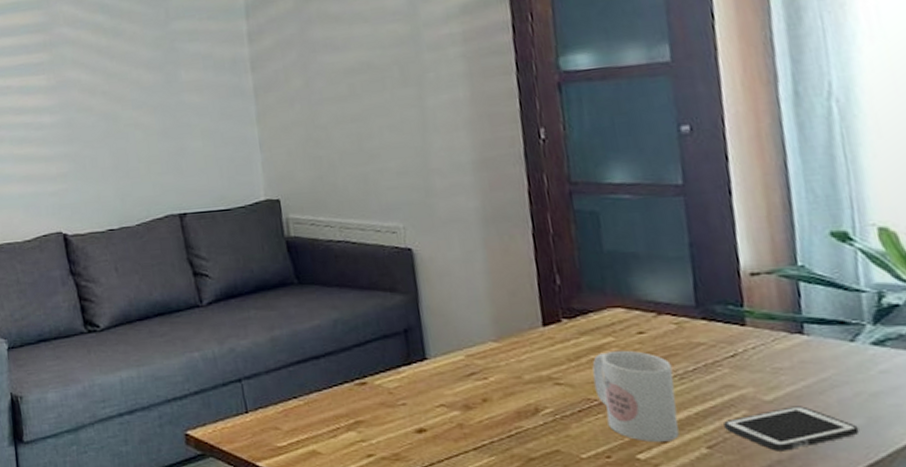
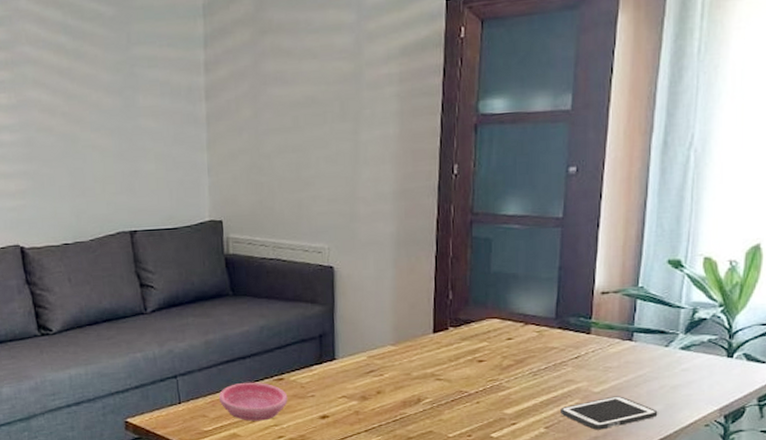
saucer: none [291,386,375,435] -> present [218,382,288,421]
mug: present [592,350,679,442] -> none [466,352,529,424]

